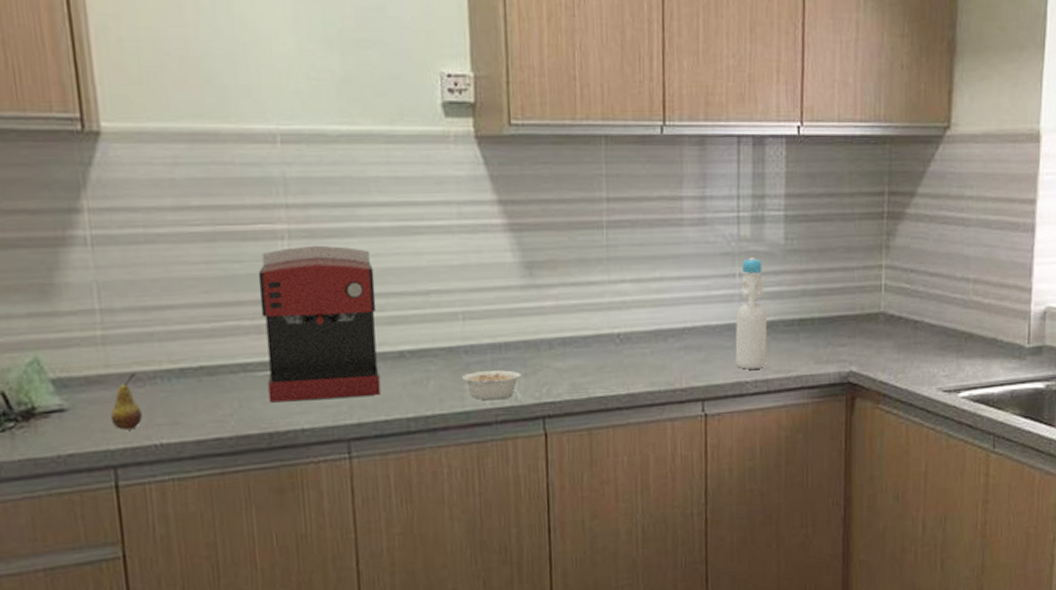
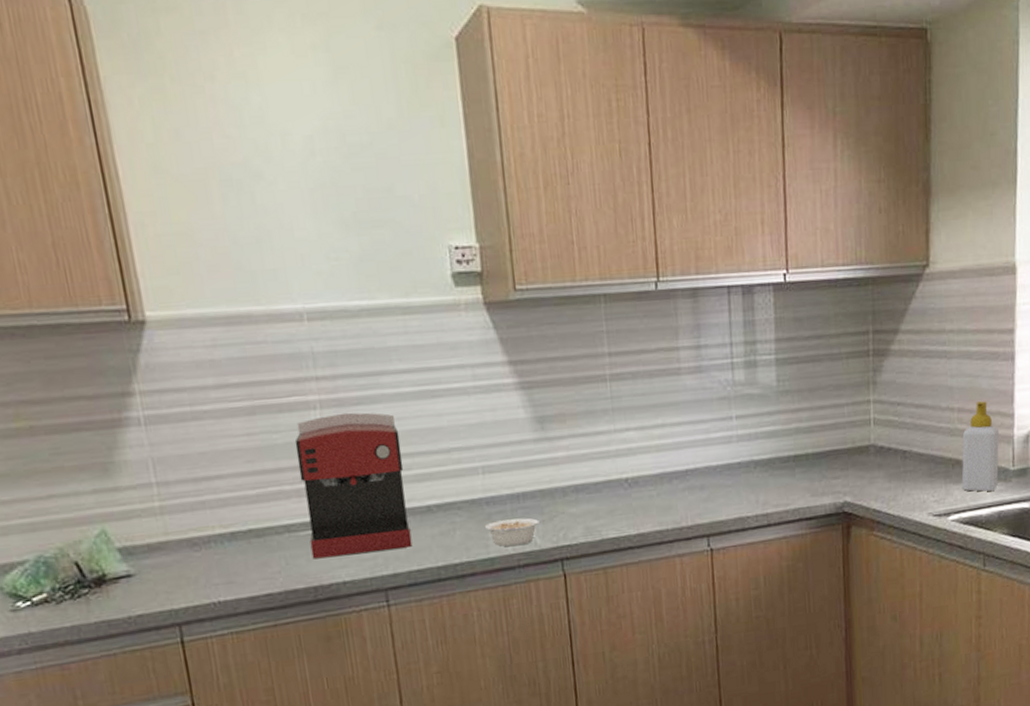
fruit: present [110,373,142,430] -> none [172,539,201,591]
bottle: present [735,257,768,370] -> none [734,399,766,505]
soap bottle: none [974,273,1015,369] -> present [961,401,999,492]

